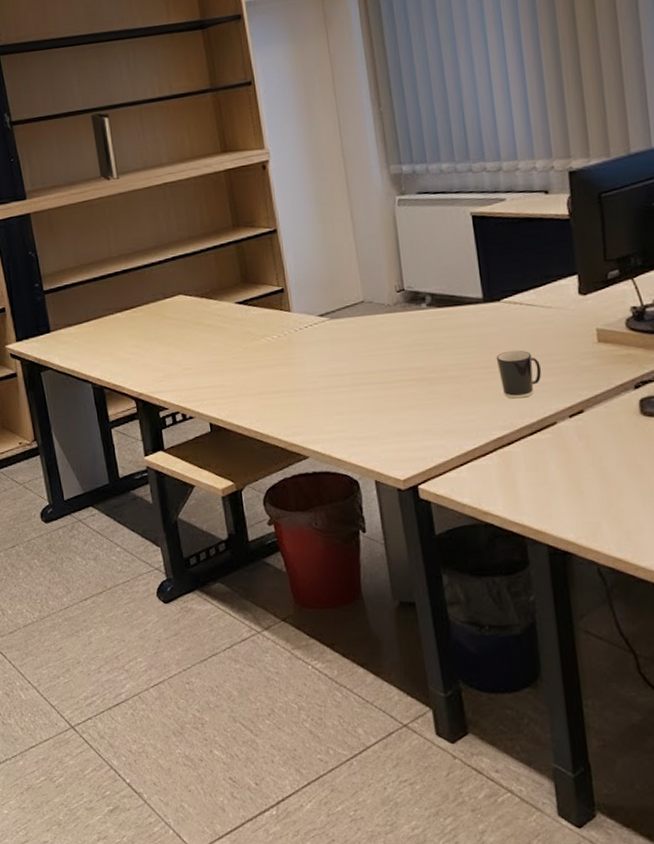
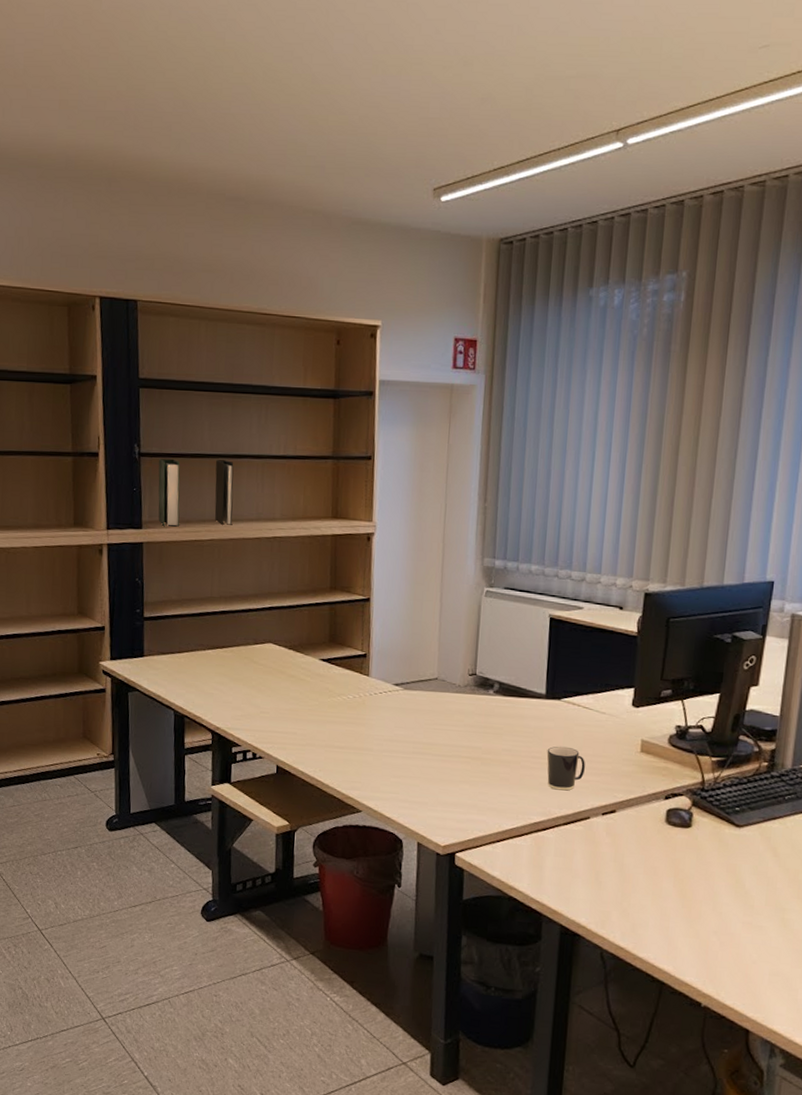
binder: none [31,122,64,192] -> present [158,459,180,527]

